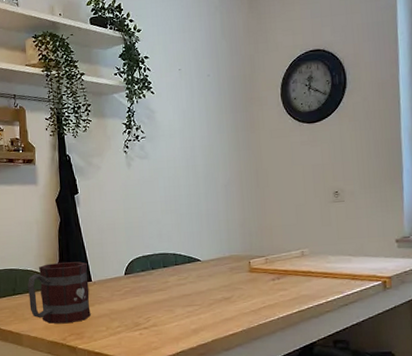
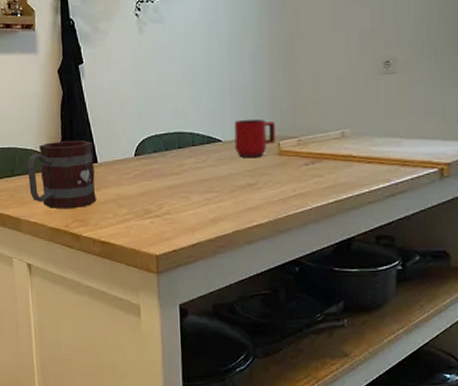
mug: none [210,241,247,276] -> present [234,118,276,159]

